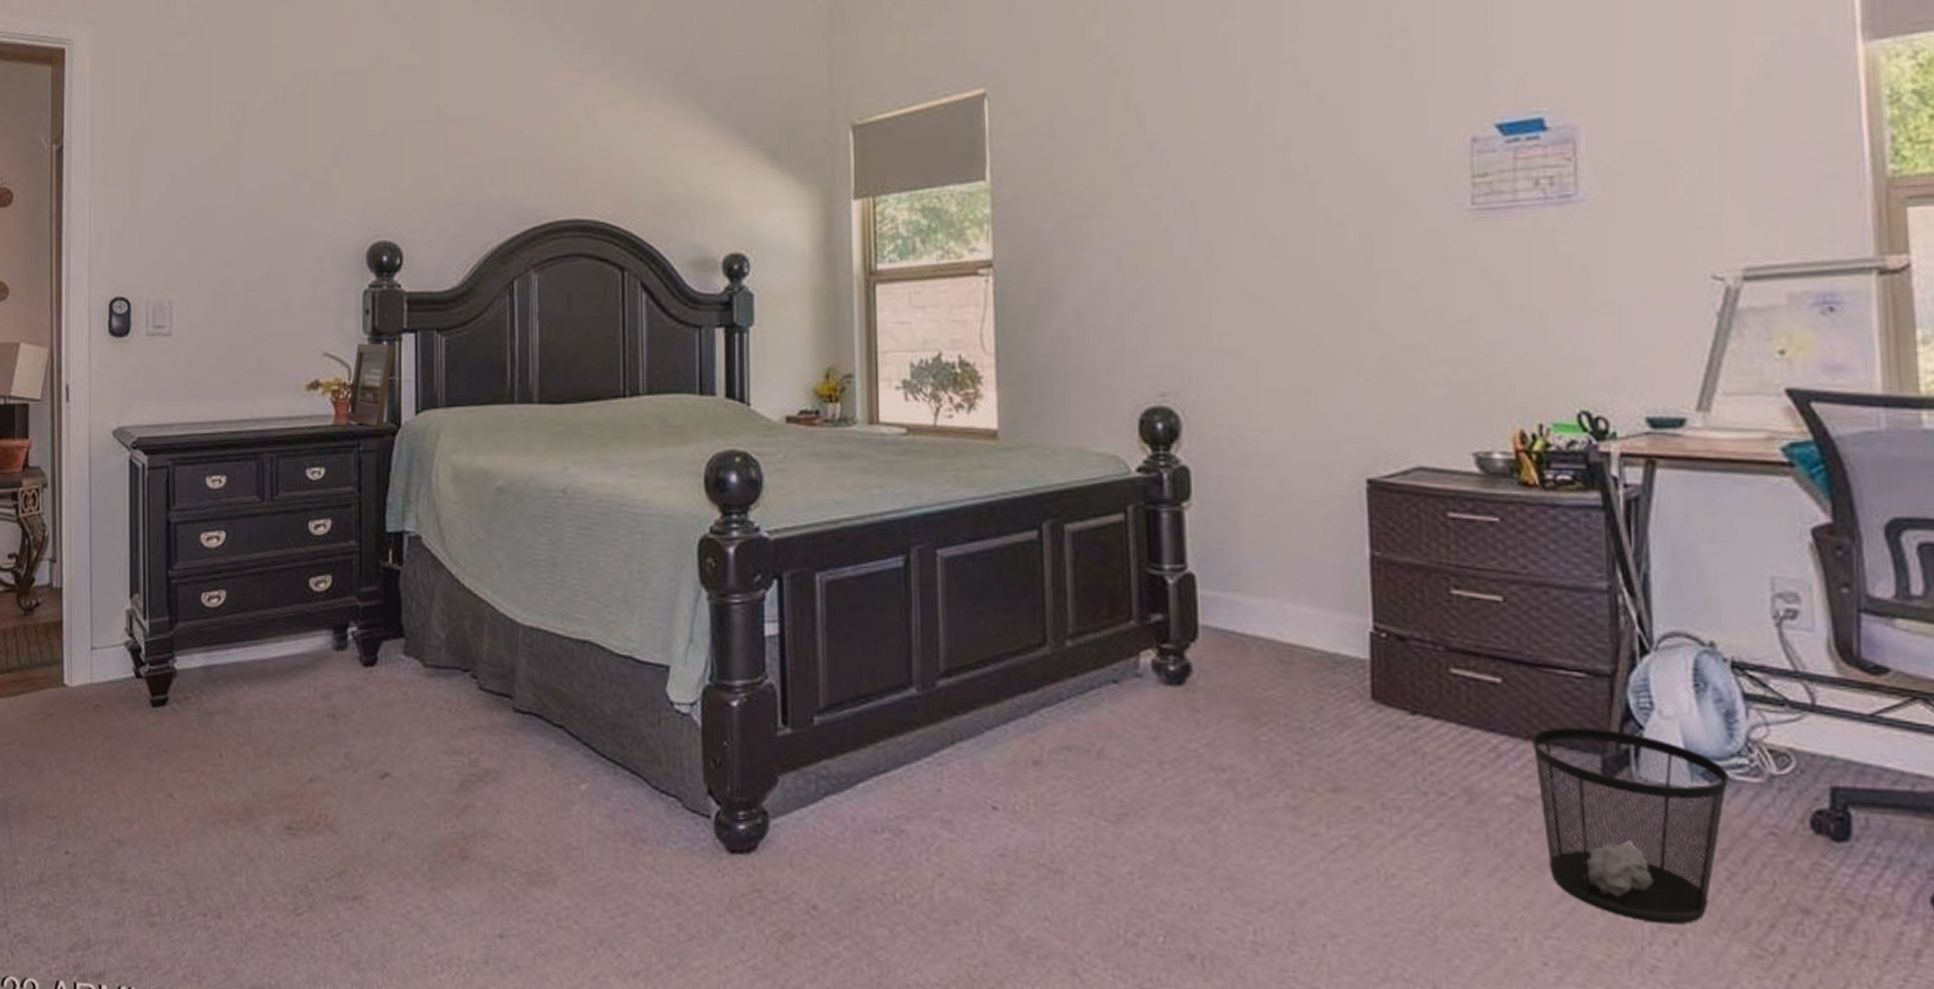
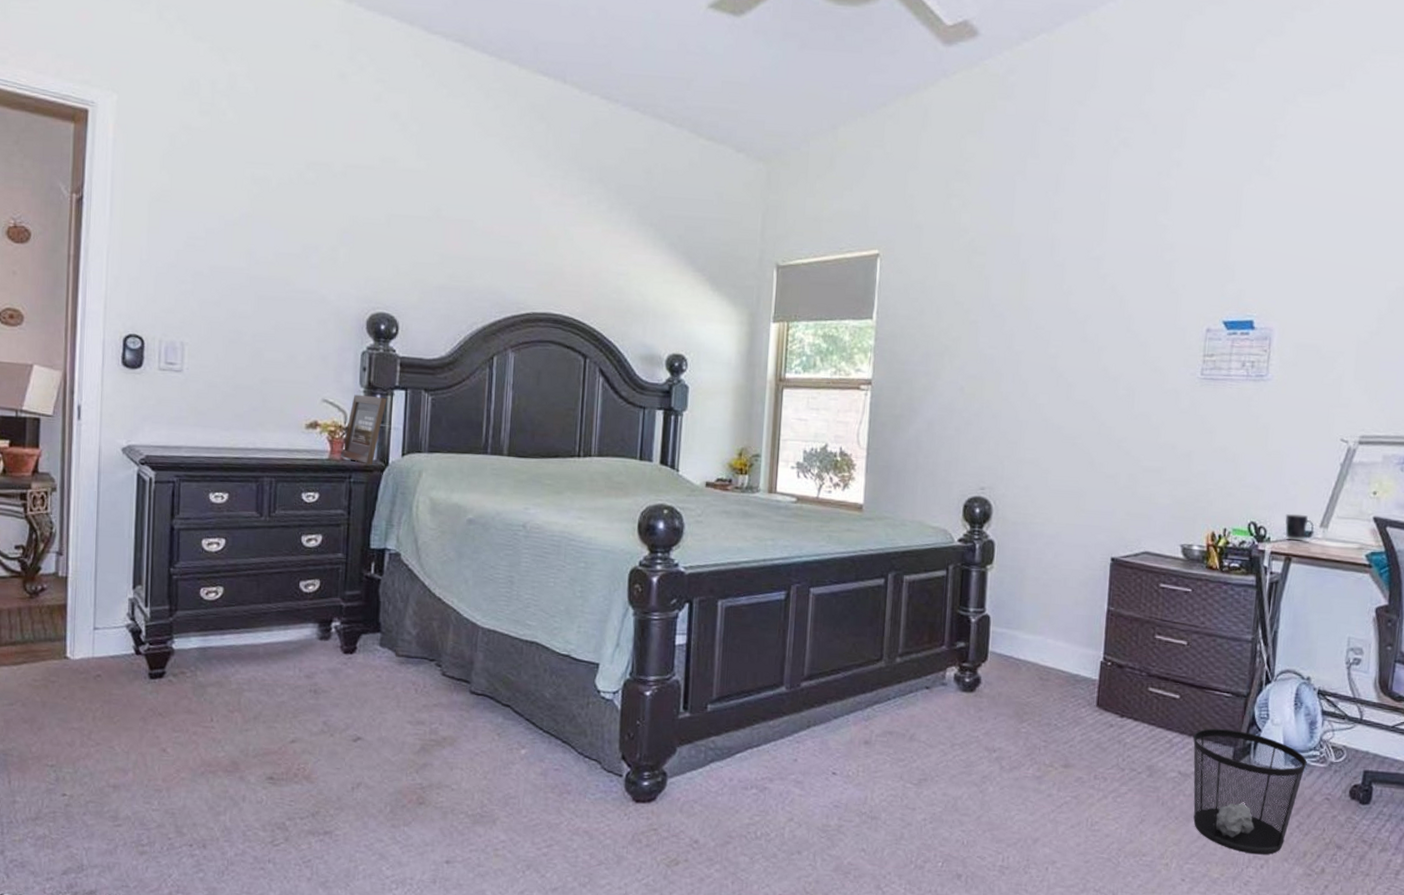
mug: none [1636,393,1687,434] -> present [1285,513,1314,540]

